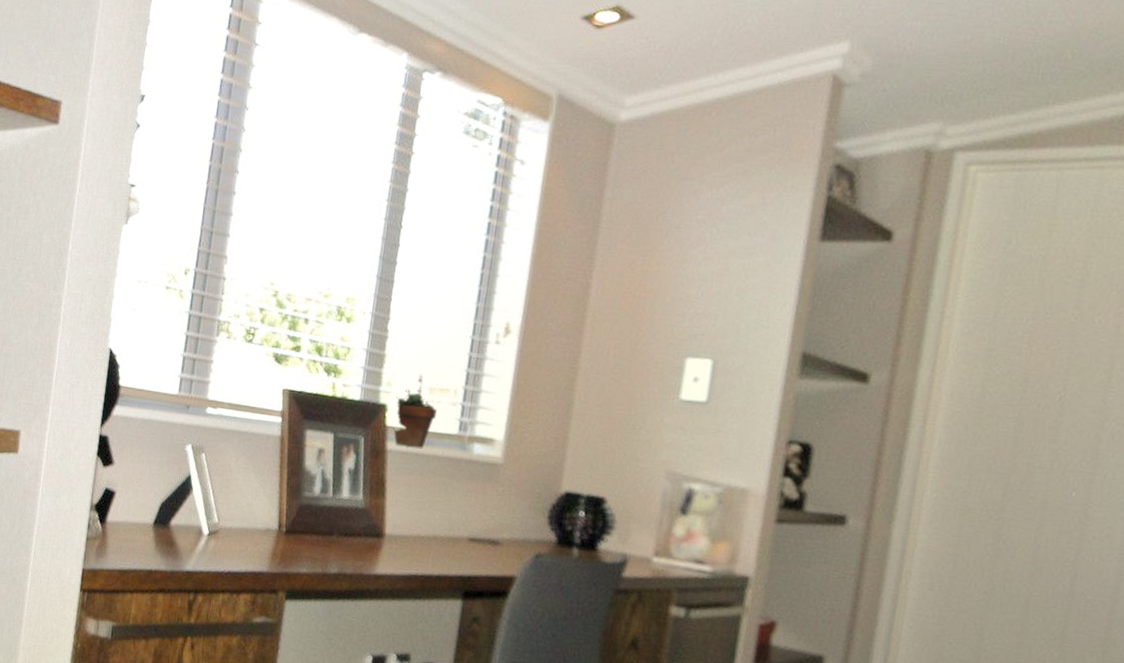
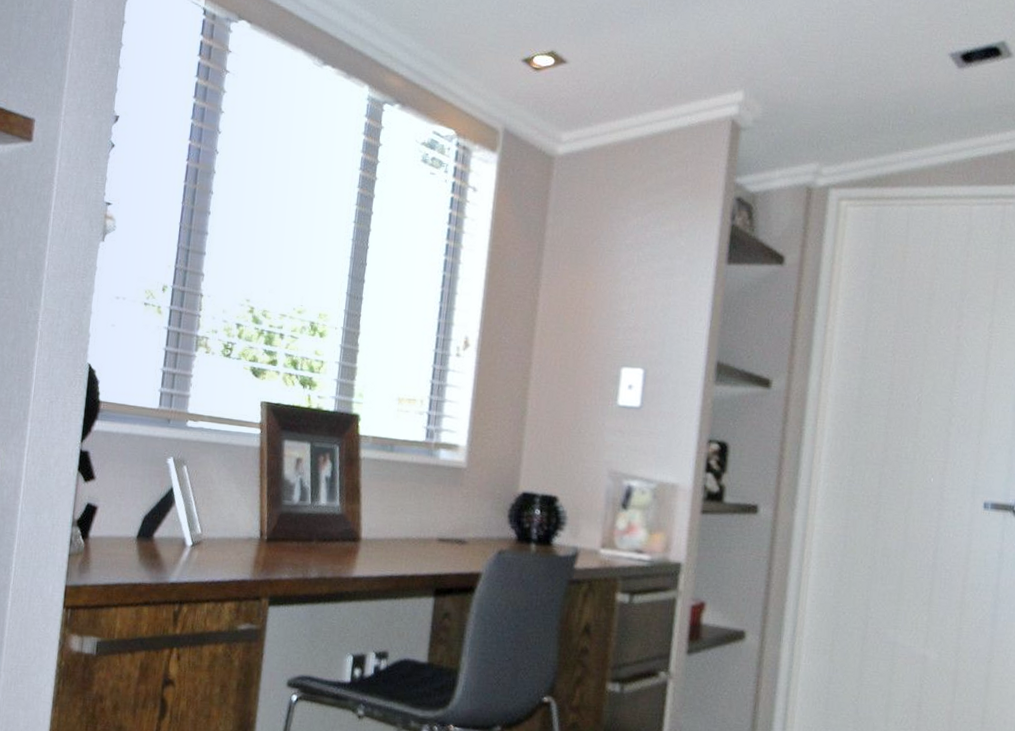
succulent plant: present [393,374,437,449] -> none [366,385,405,456]

